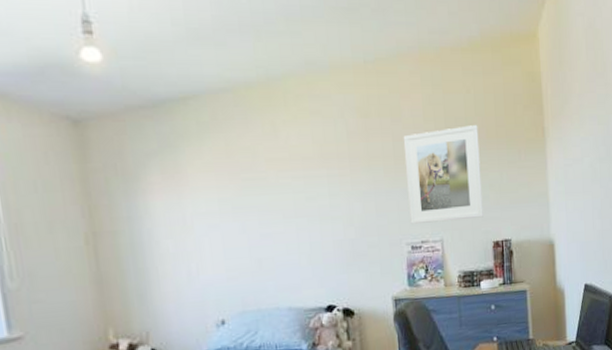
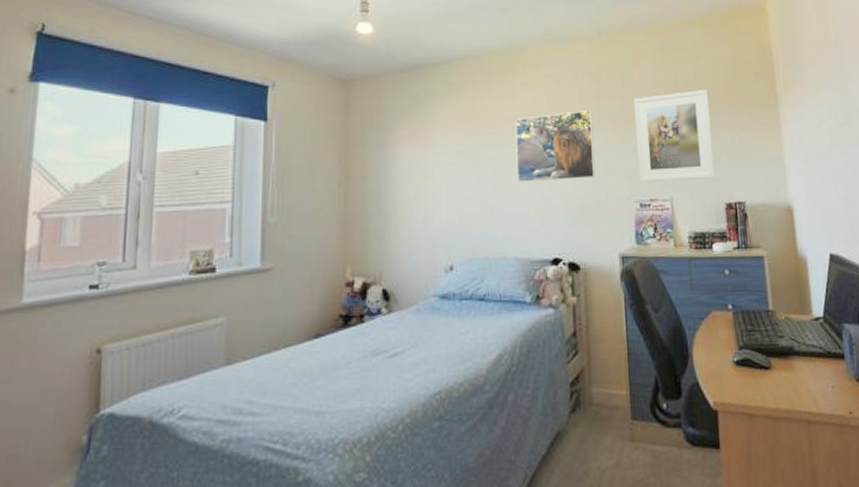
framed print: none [279,149,367,231] -> present [515,109,596,183]

